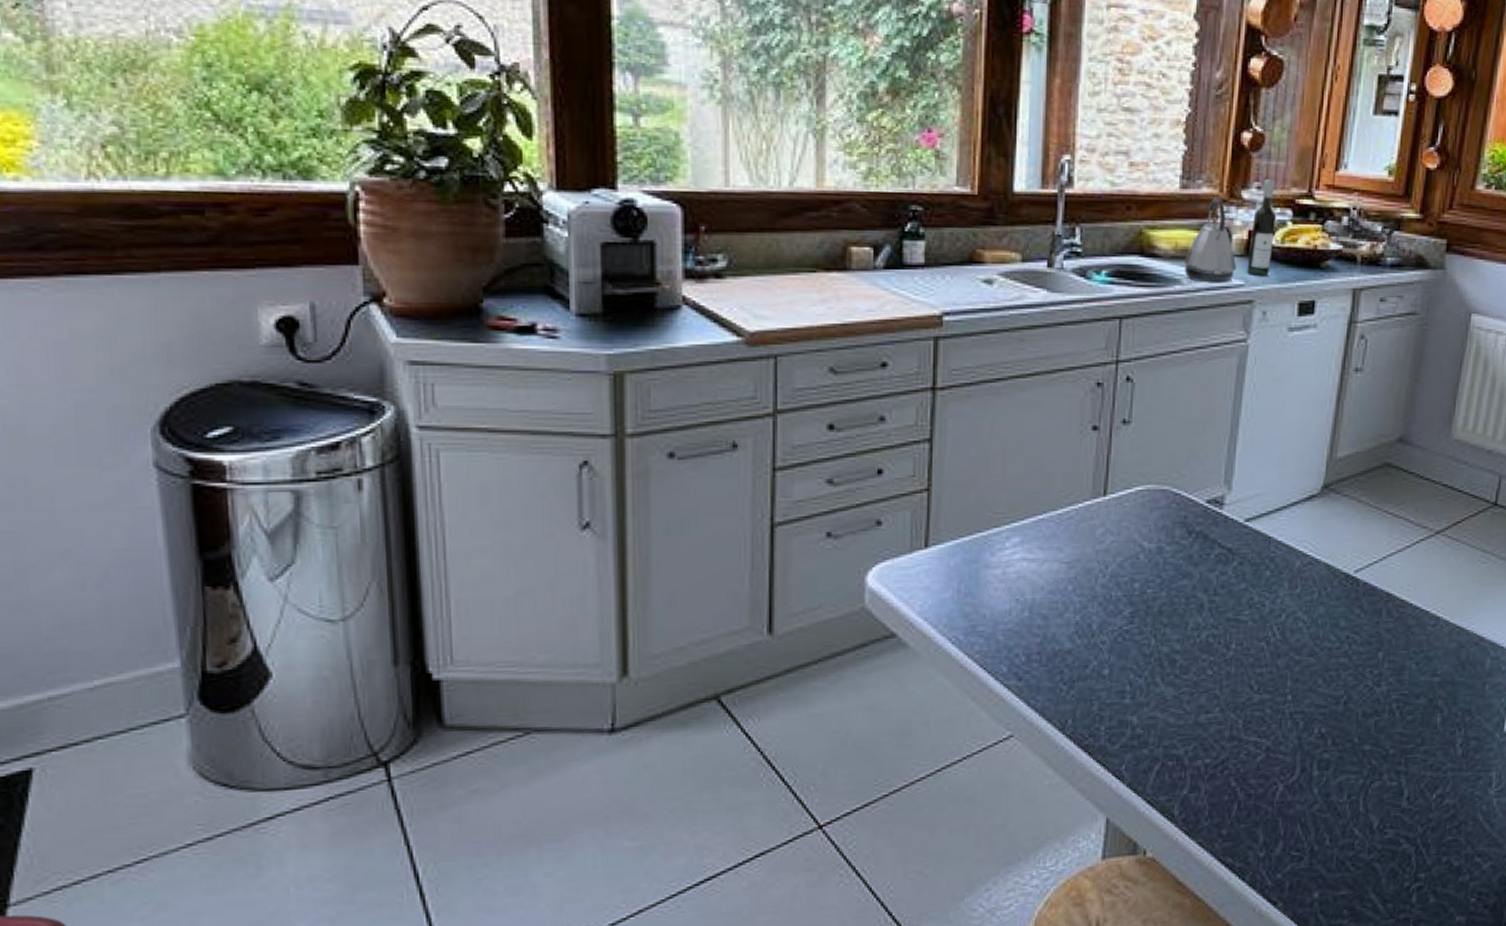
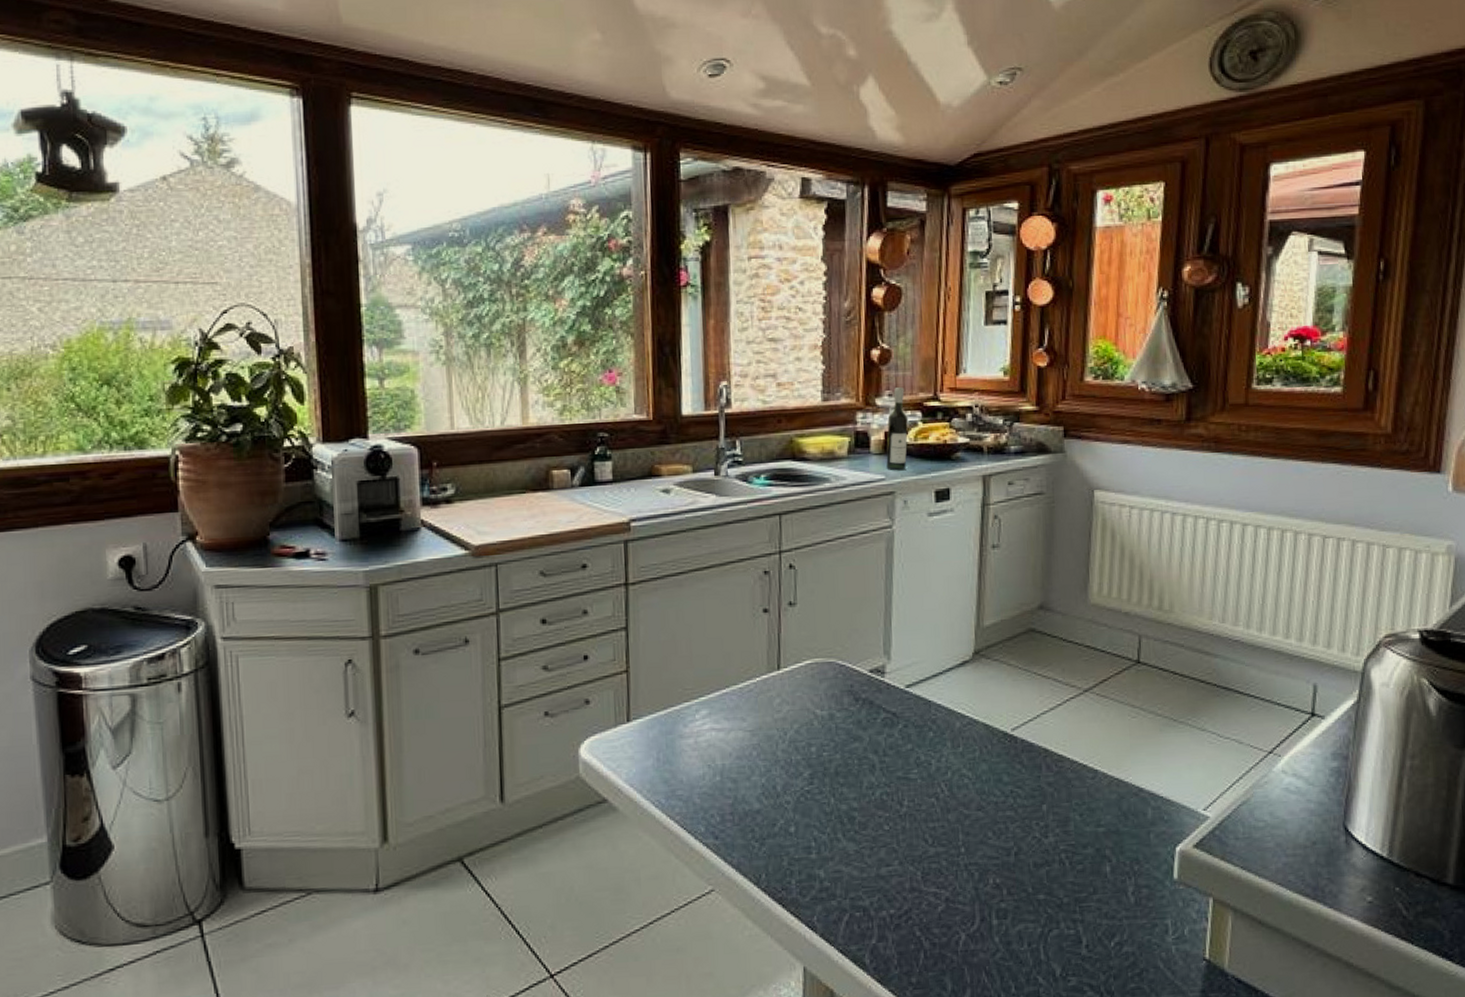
kettle: present [1184,197,1236,284] -> none [831,406,877,480]

